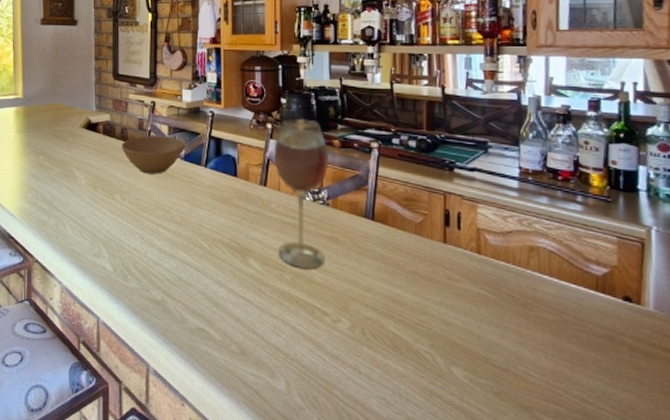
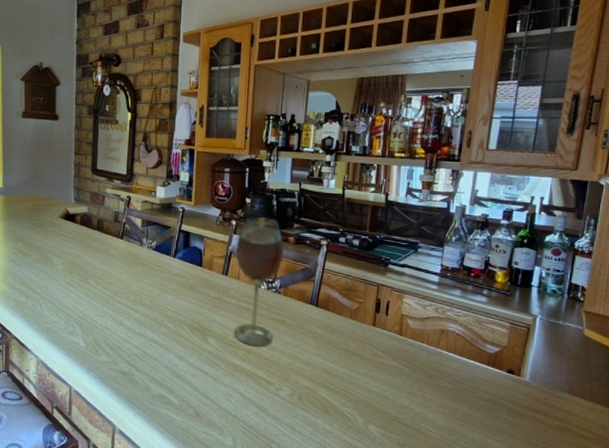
bowl: present [121,136,185,174] -> none [97,227,157,263]

